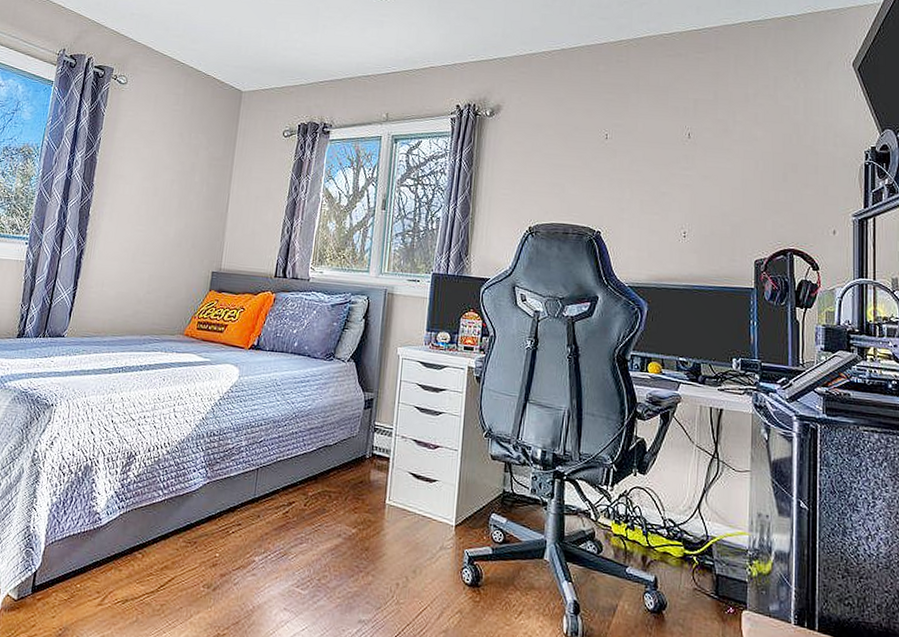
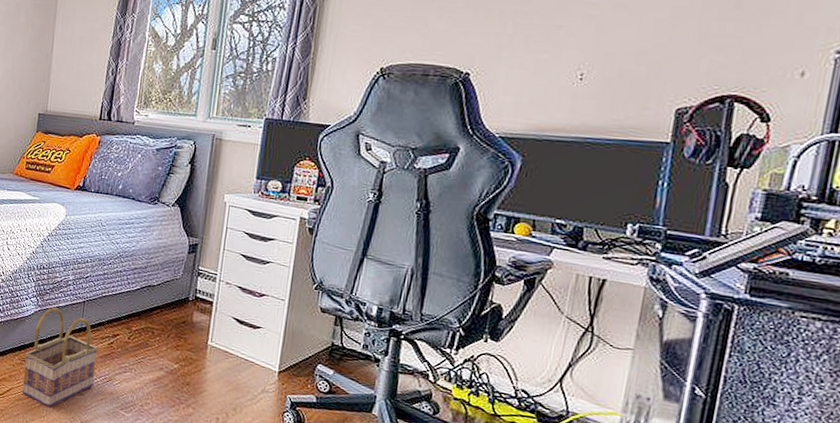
basket: none [186,477,272,595] -> present [22,307,98,407]

